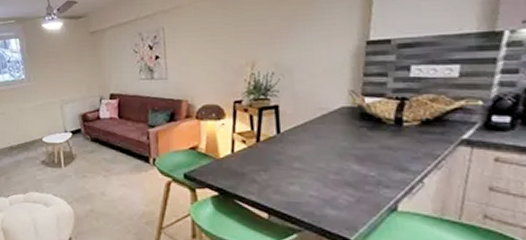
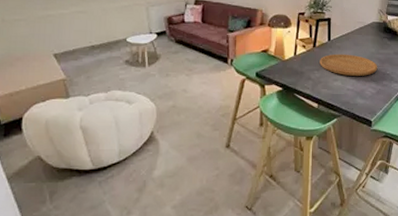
cutting board: none [266,149,355,179] -> present [320,53,378,76]

